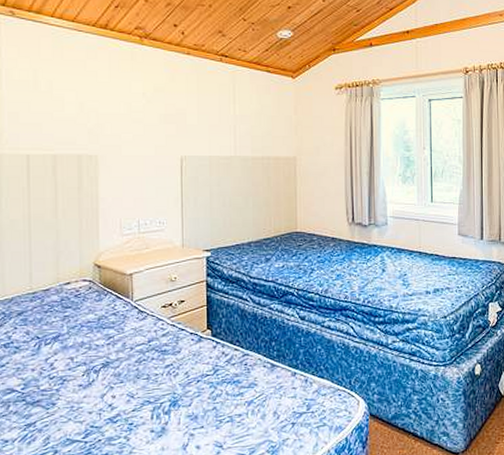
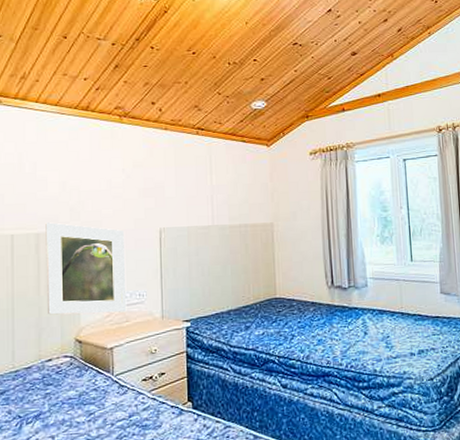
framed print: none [63,144,147,239] -> present [45,222,127,315]

